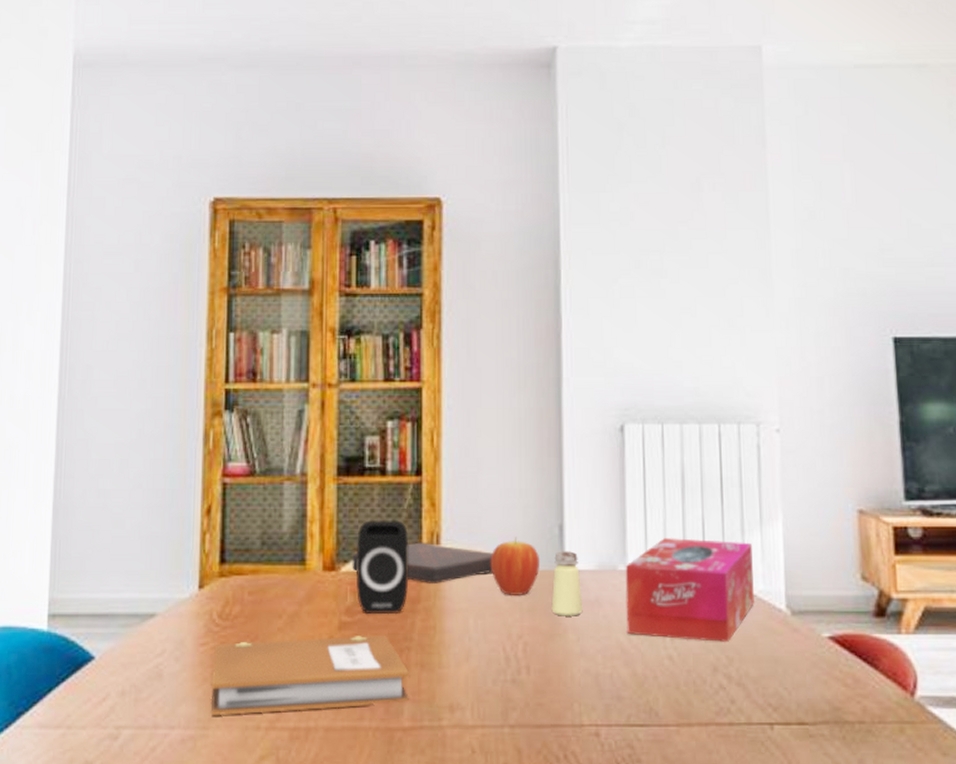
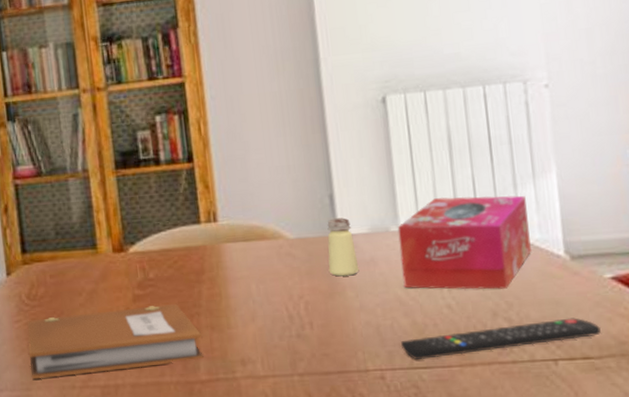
book: present [352,542,493,584] -> none [137,221,269,257]
speaker: present [355,520,409,615] -> none [140,203,193,286]
fruit: present [490,537,541,597] -> none [266,209,314,262]
remote control: none [619,678,817,715] -> present [401,317,602,359]

